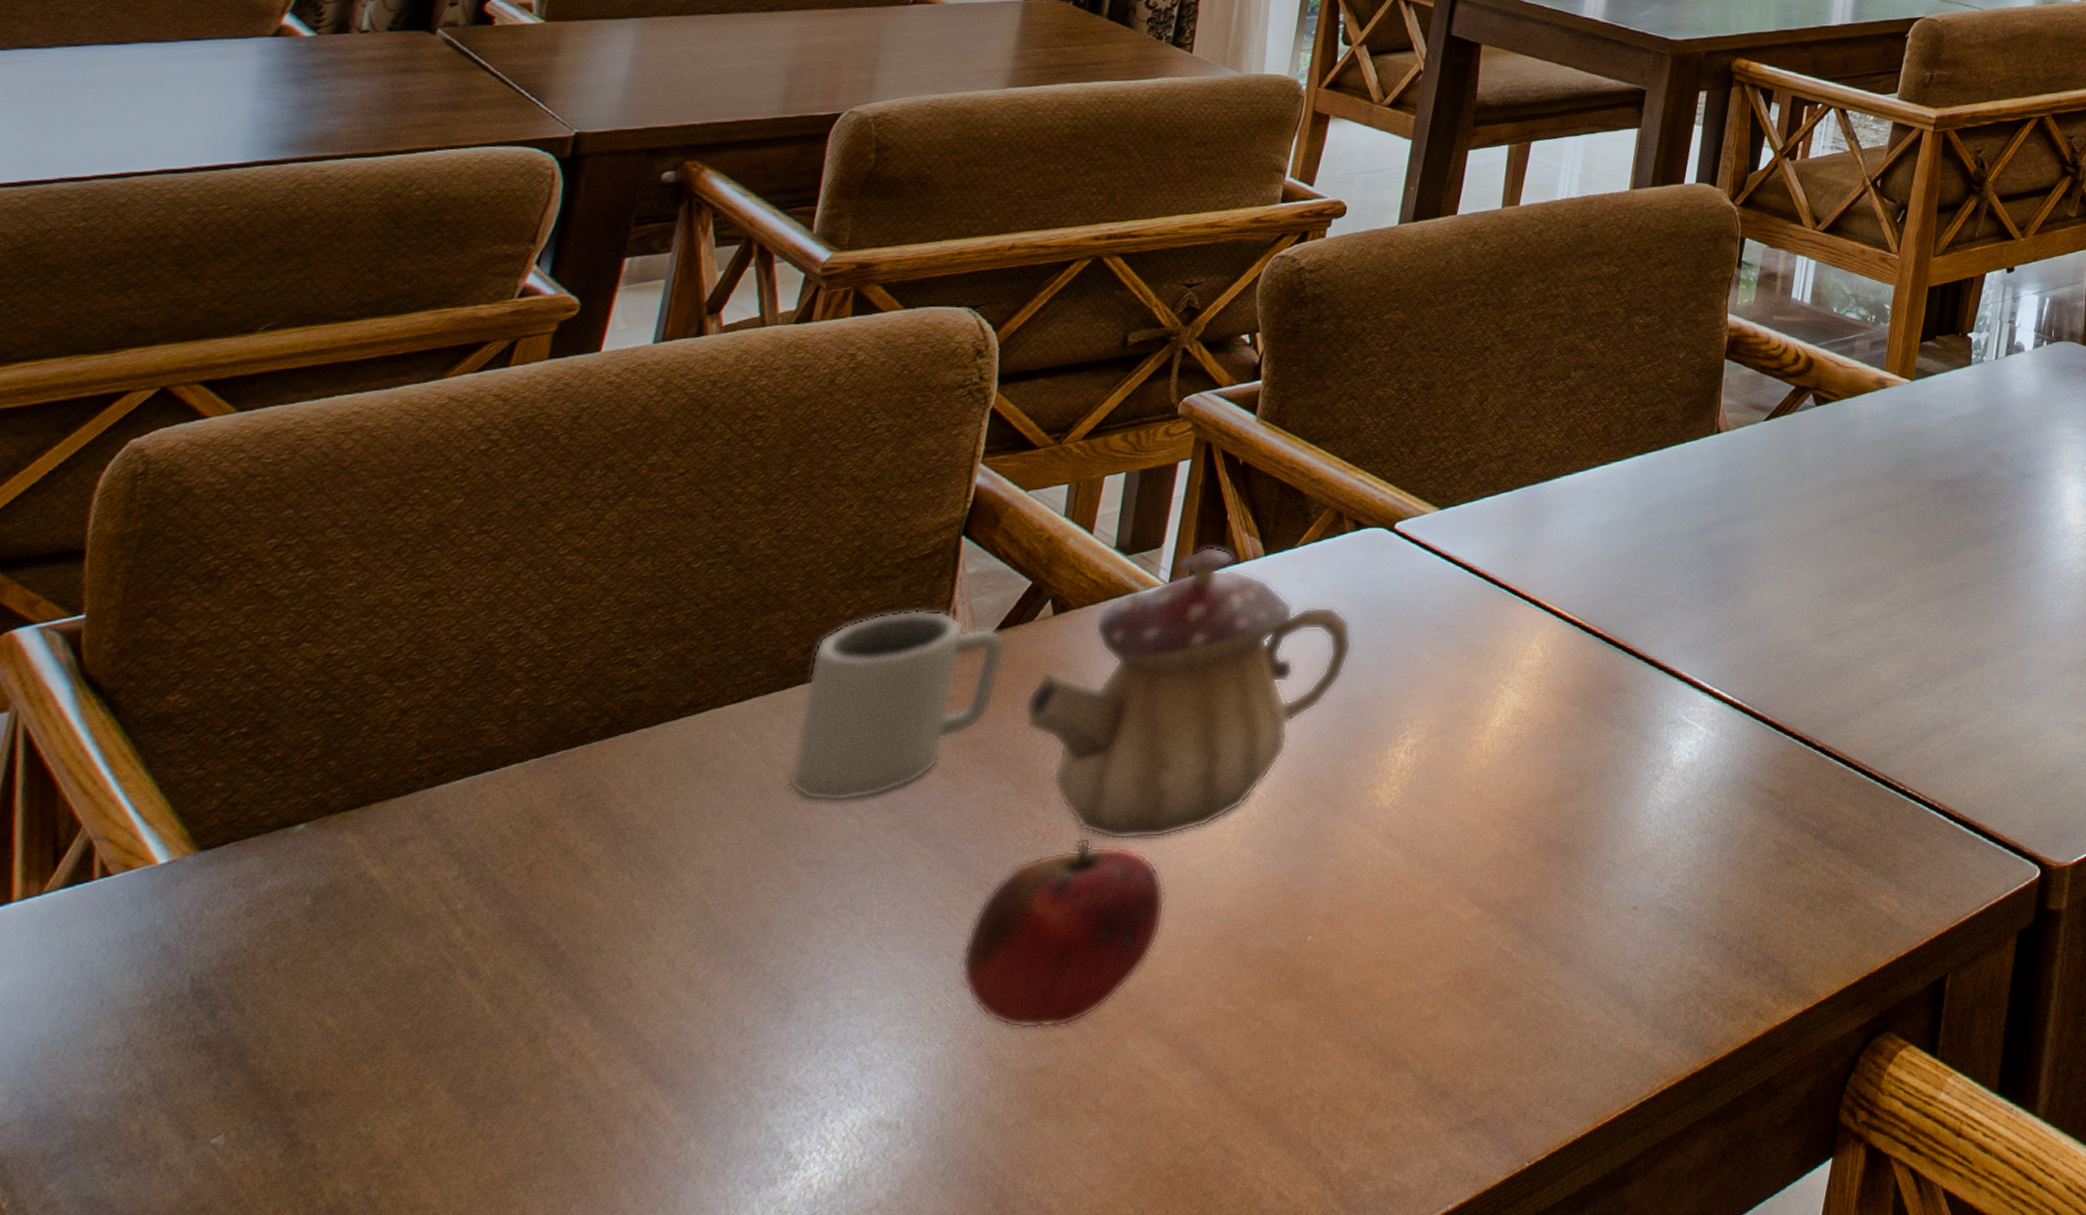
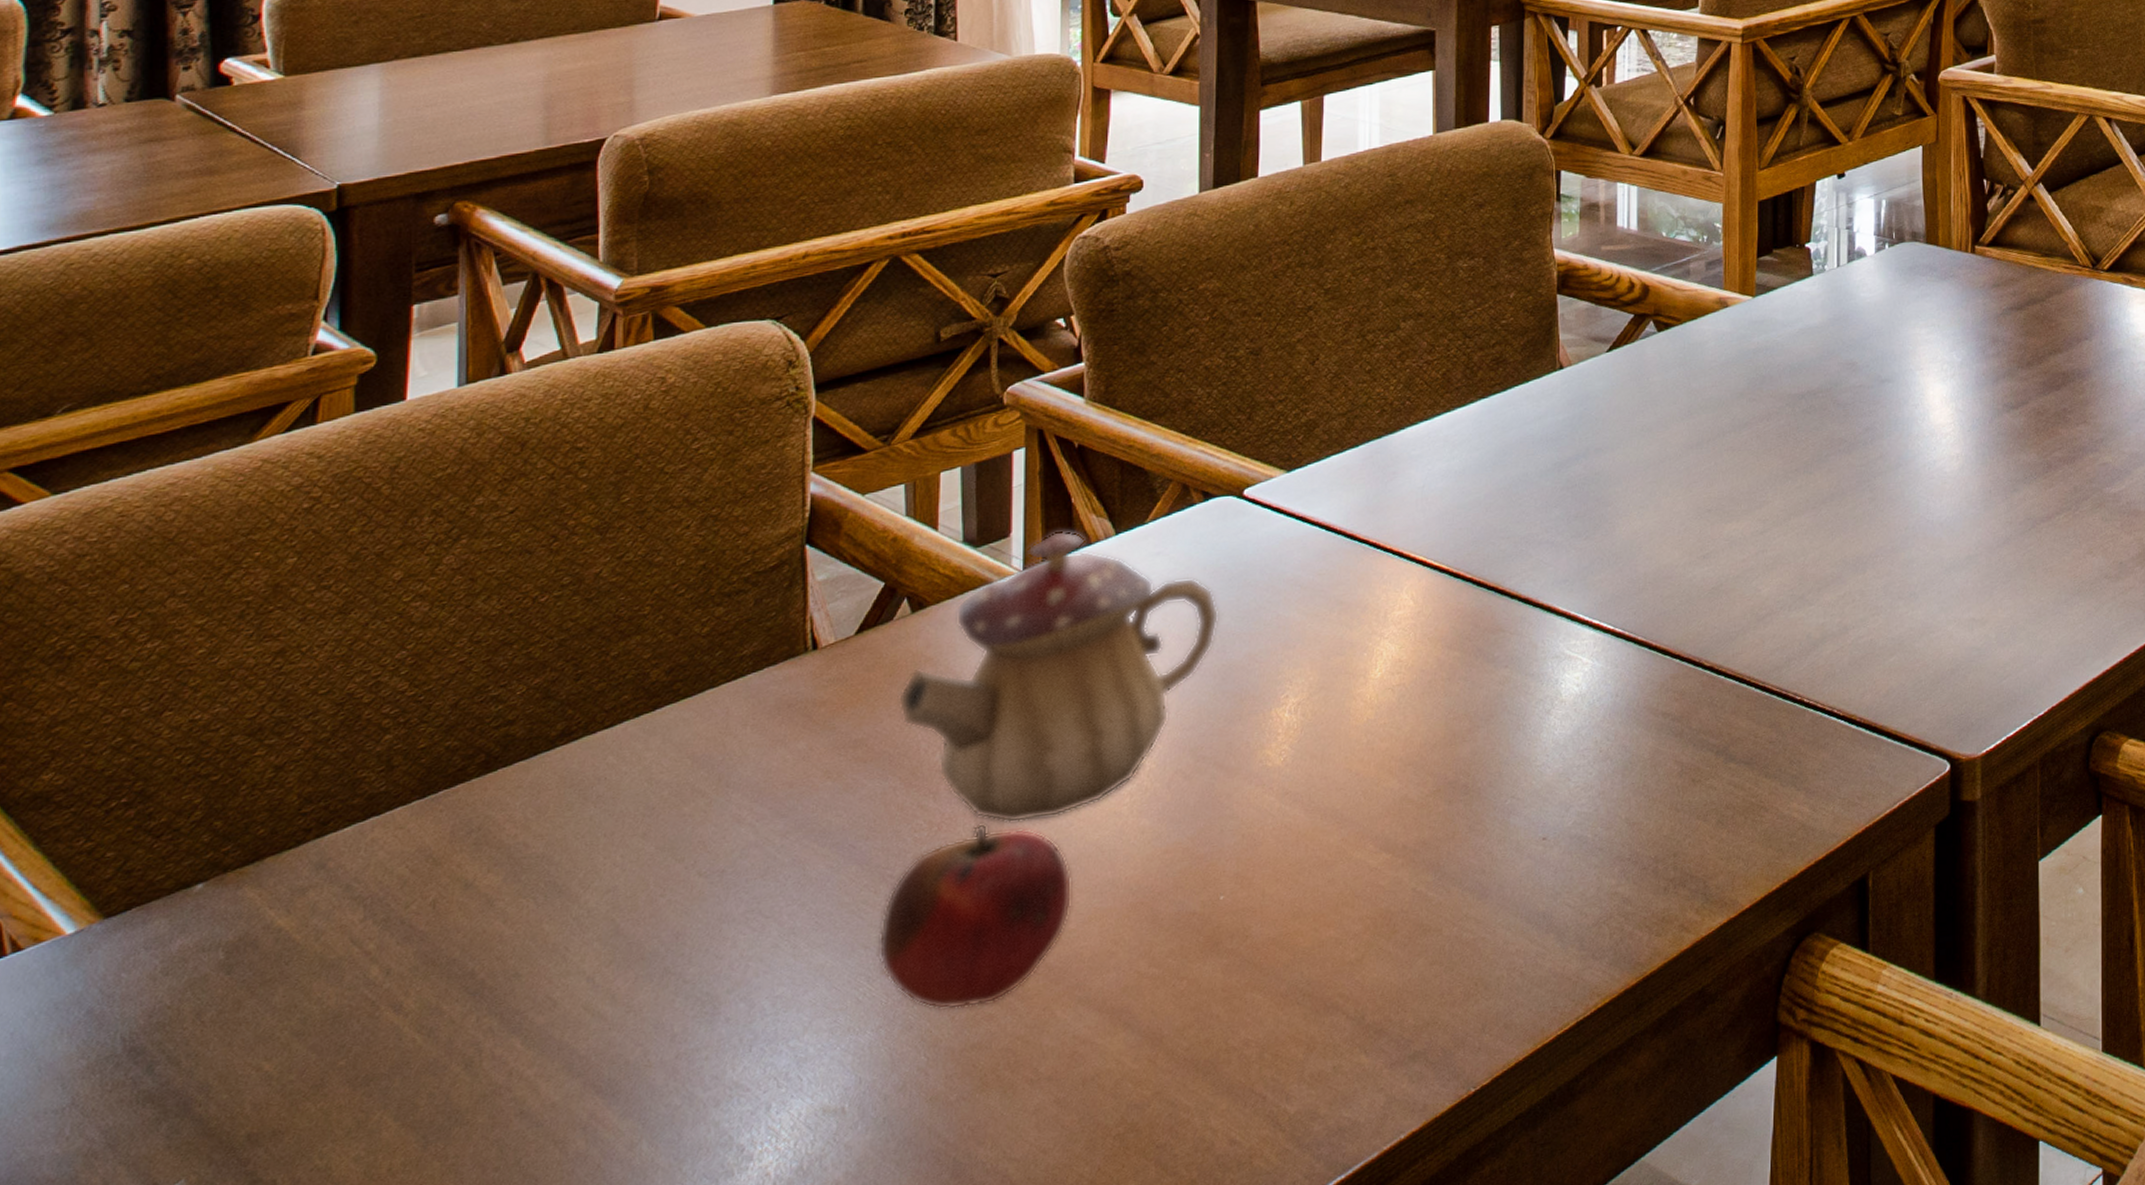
cup: present [789,609,1007,802] -> none [676,619,870,814]

